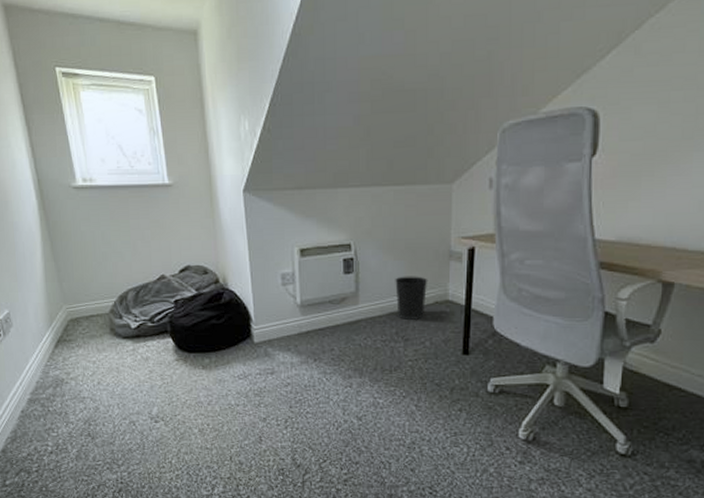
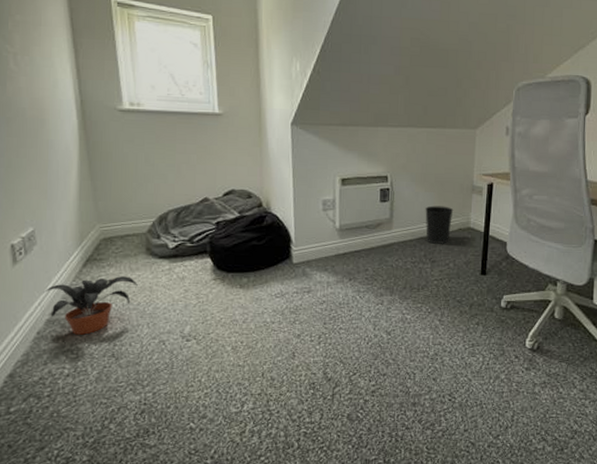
potted plant: none [22,357,106,414] -> present [42,276,138,335]

